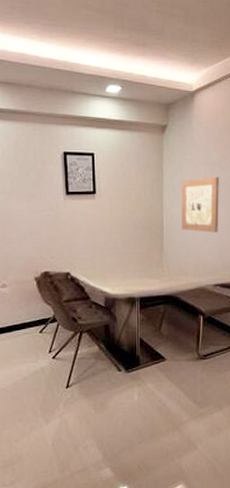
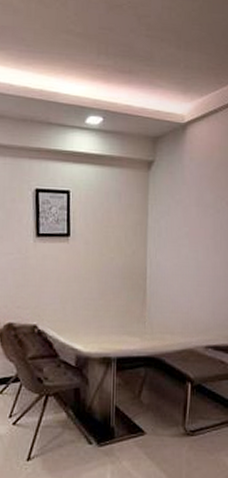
wall art: present [181,176,219,233] -> none [168,220,214,285]

